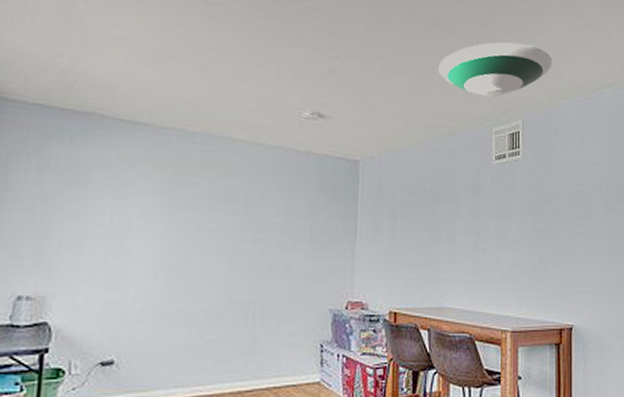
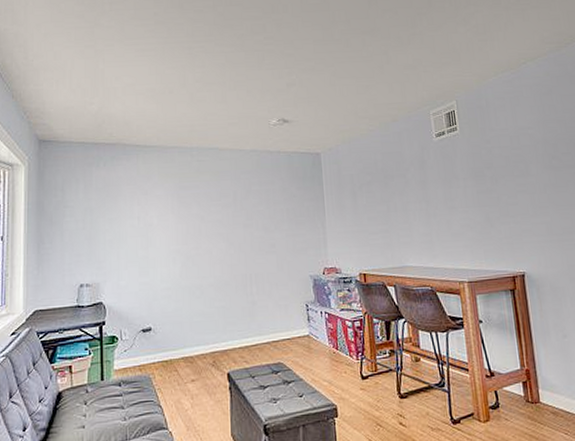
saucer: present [437,42,553,98] -> none [376,36,478,86]

